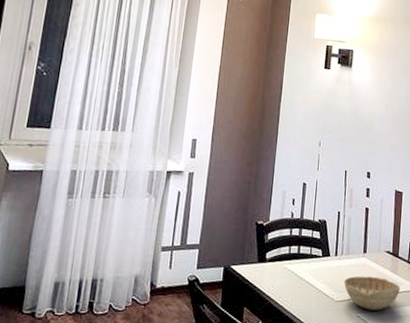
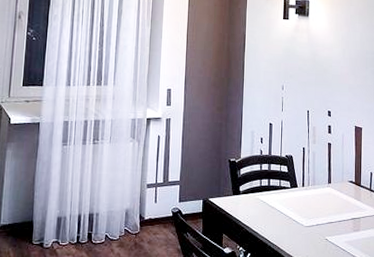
decorative bowl: present [343,276,400,310] -> none [311,203,363,234]

